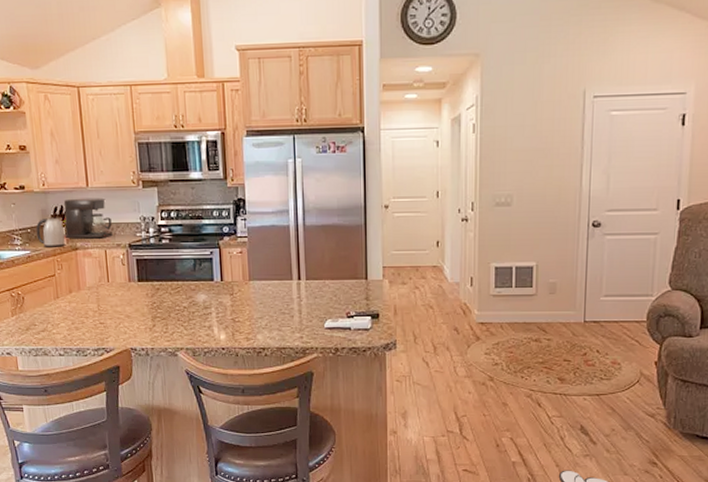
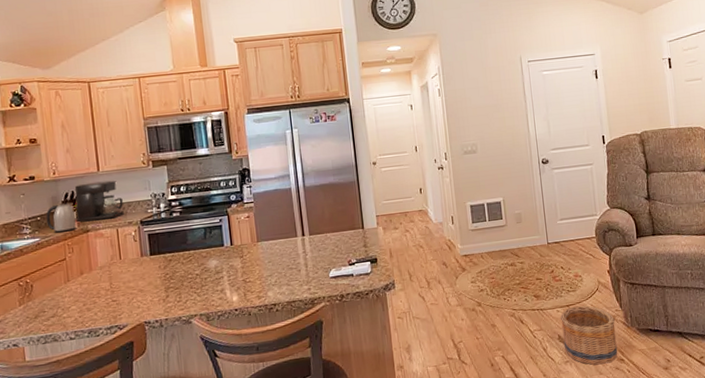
basket: none [585,396,654,463] -> present [560,305,618,365]

